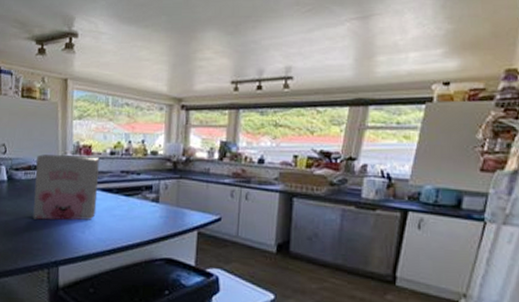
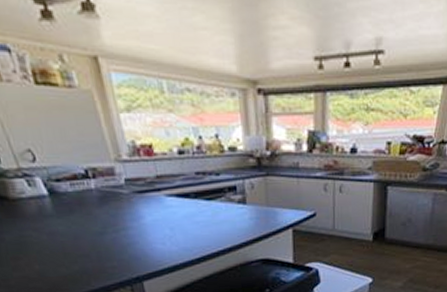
cereal box: present [33,154,100,221] -> none [81,158,175,236]

